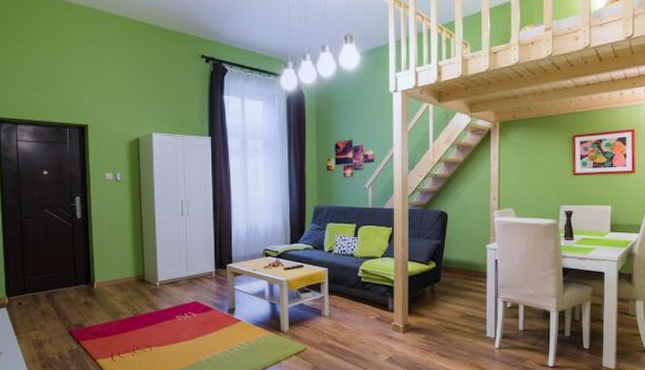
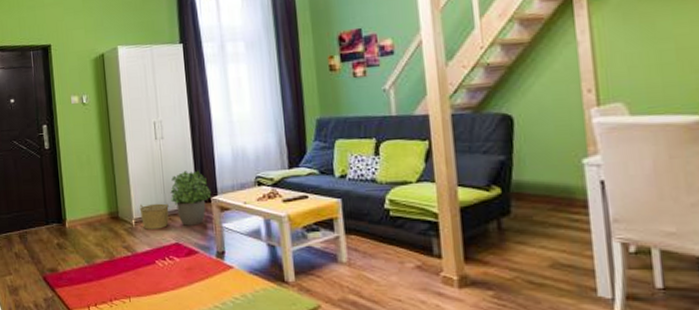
basket: none [164,269,190,290] -> present [139,203,169,230]
potted plant: none [192,242,228,288] -> present [170,170,212,226]

